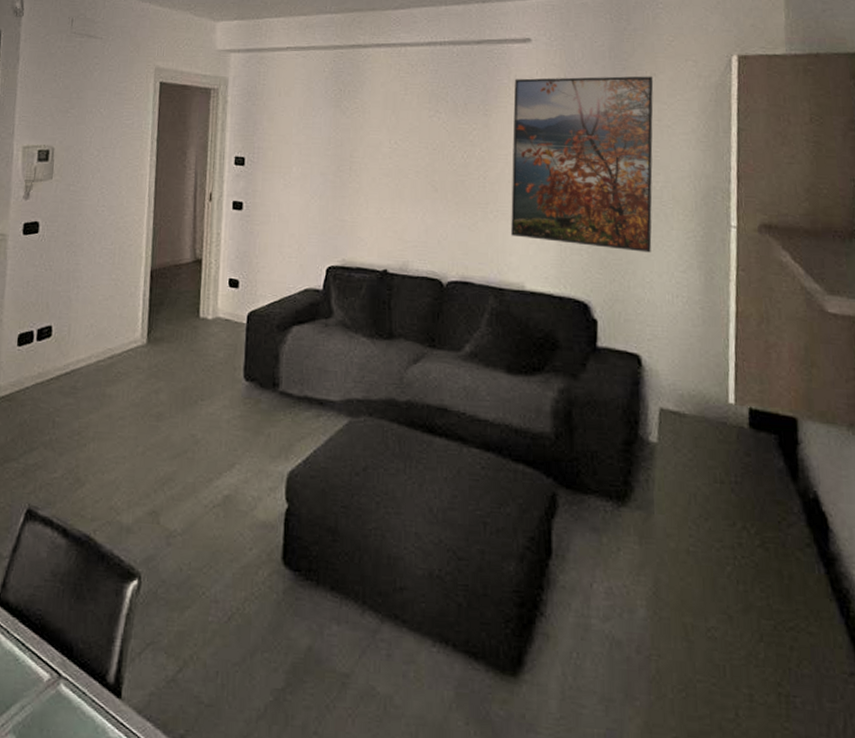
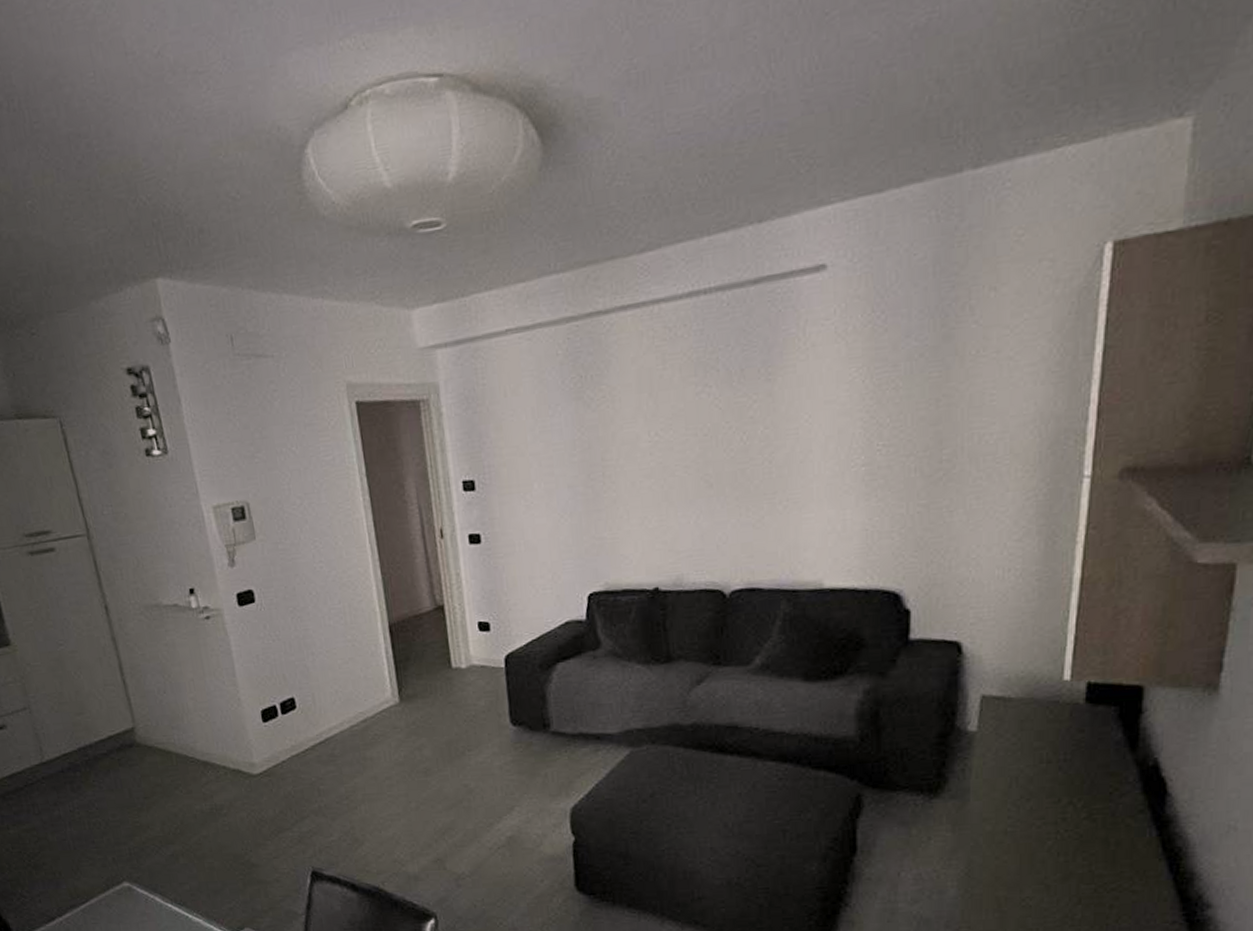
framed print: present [511,76,654,253] -> none [804,291,993,528]

